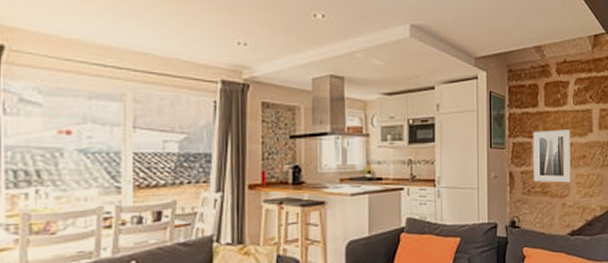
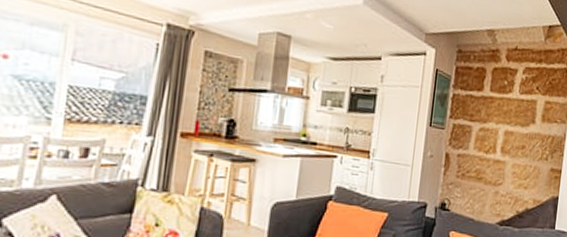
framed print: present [533,130,571,183] -> none [469,115,512,172]

